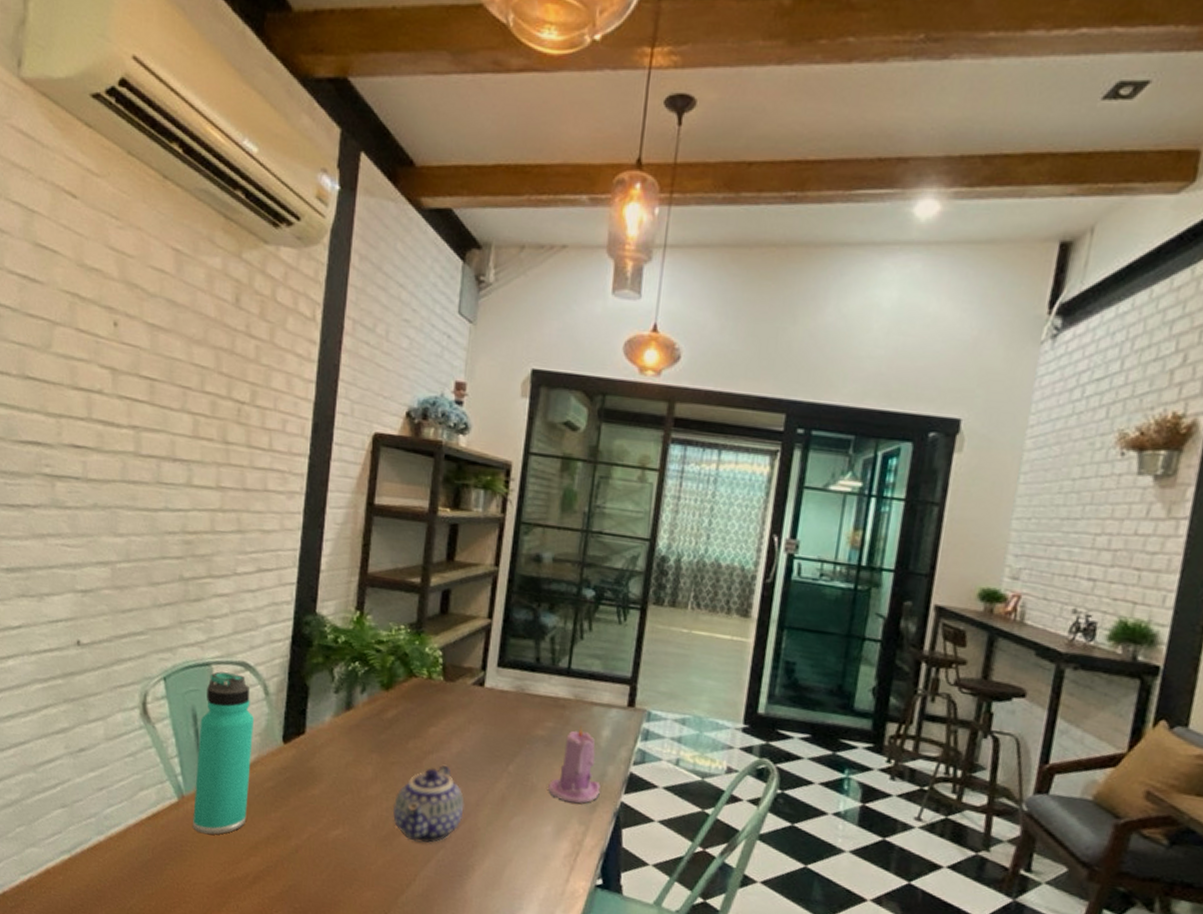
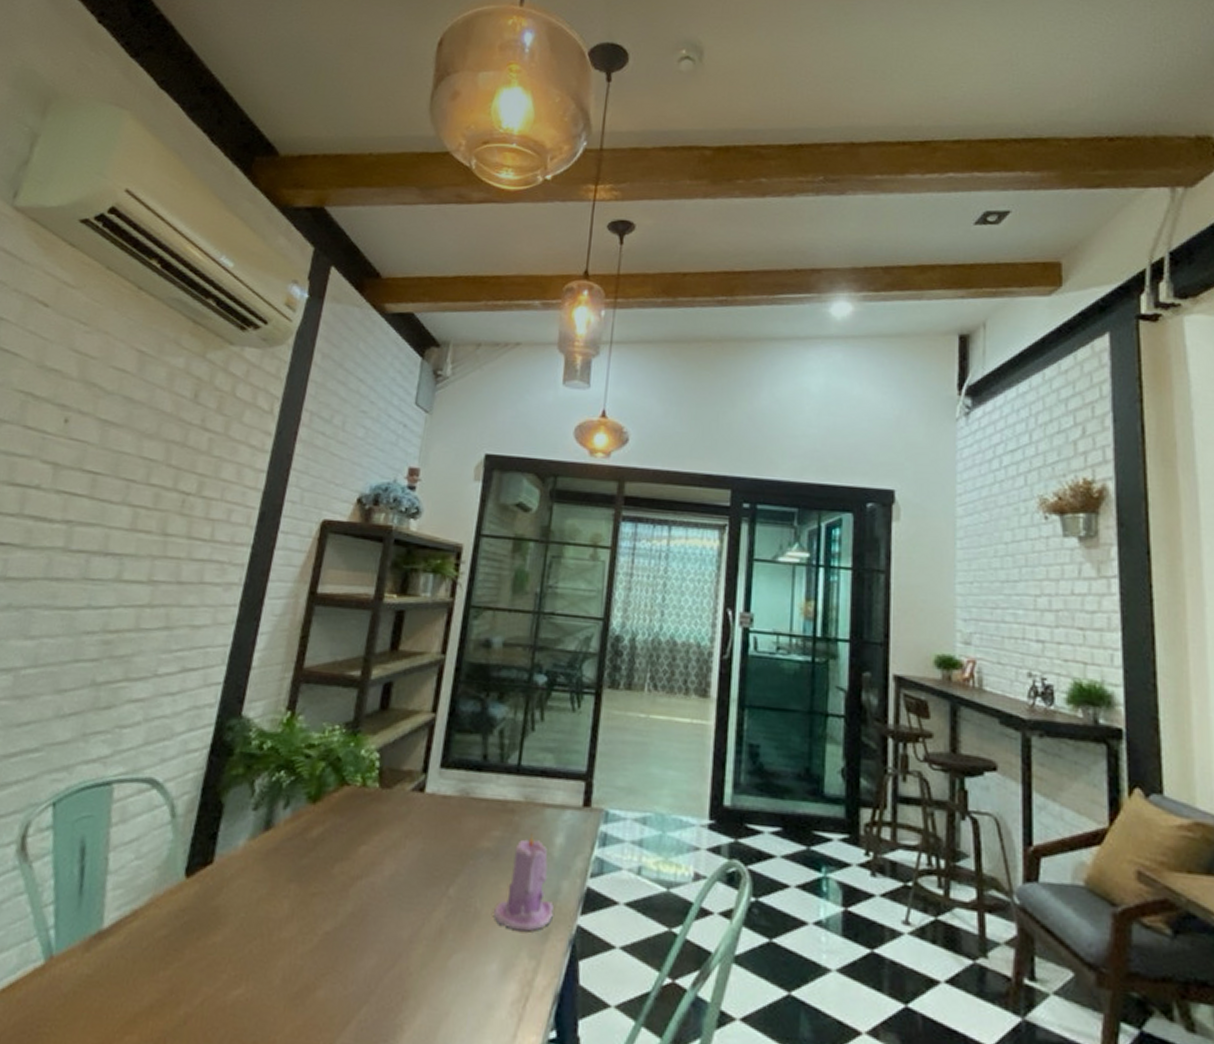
thermos bottle: present [193,671,255,835] -> none [57,791,155,1008]
teapot: present [392,764,465,843] -> none [308,892,396,999]

